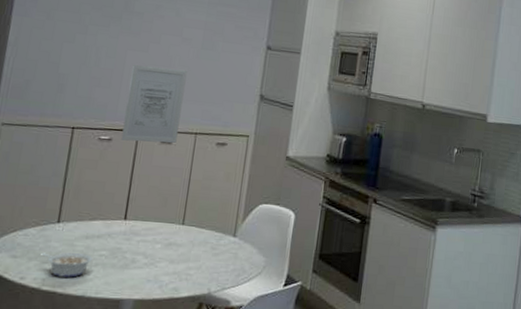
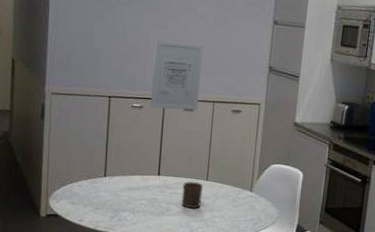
legume: present [41,252,93,278] -> none [93,200,135,221]
cup: none [150,226,178,260] -> present [181,181,203,209]

